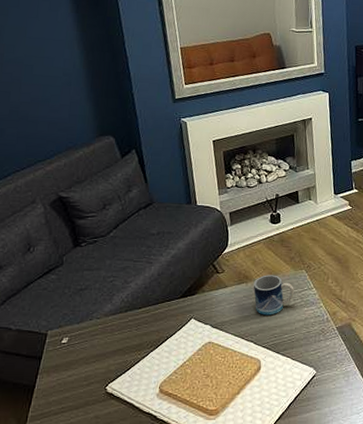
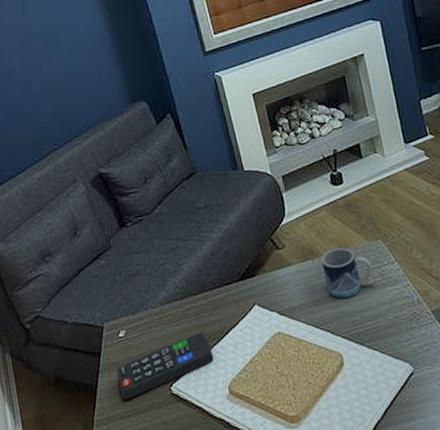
remote control: none [55,340,149,398] -> present [117,332,214,400]

